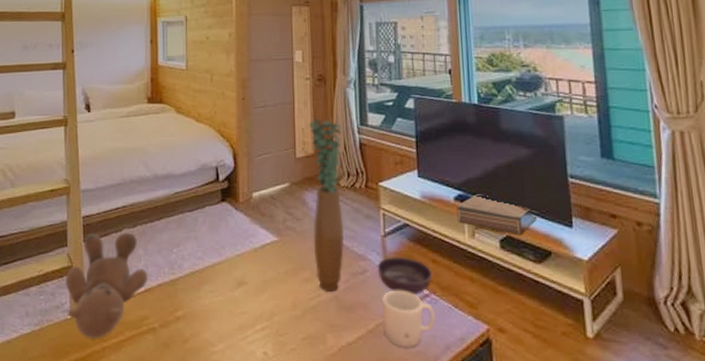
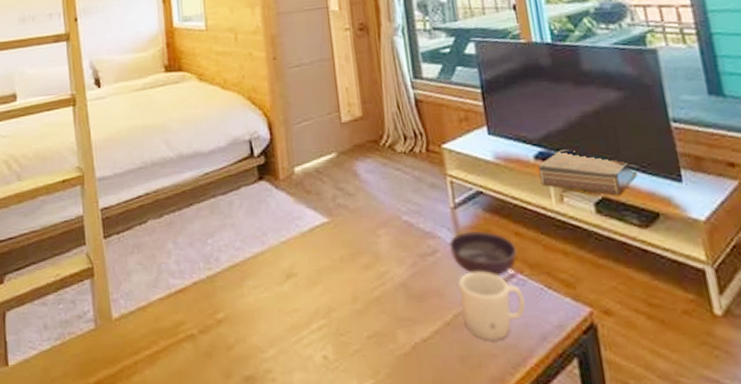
teddy bear: present [65,232,148,340] -> none [85,223,182,353]
vase: present [310,112,344,292] -> none [354,67,408,279]

